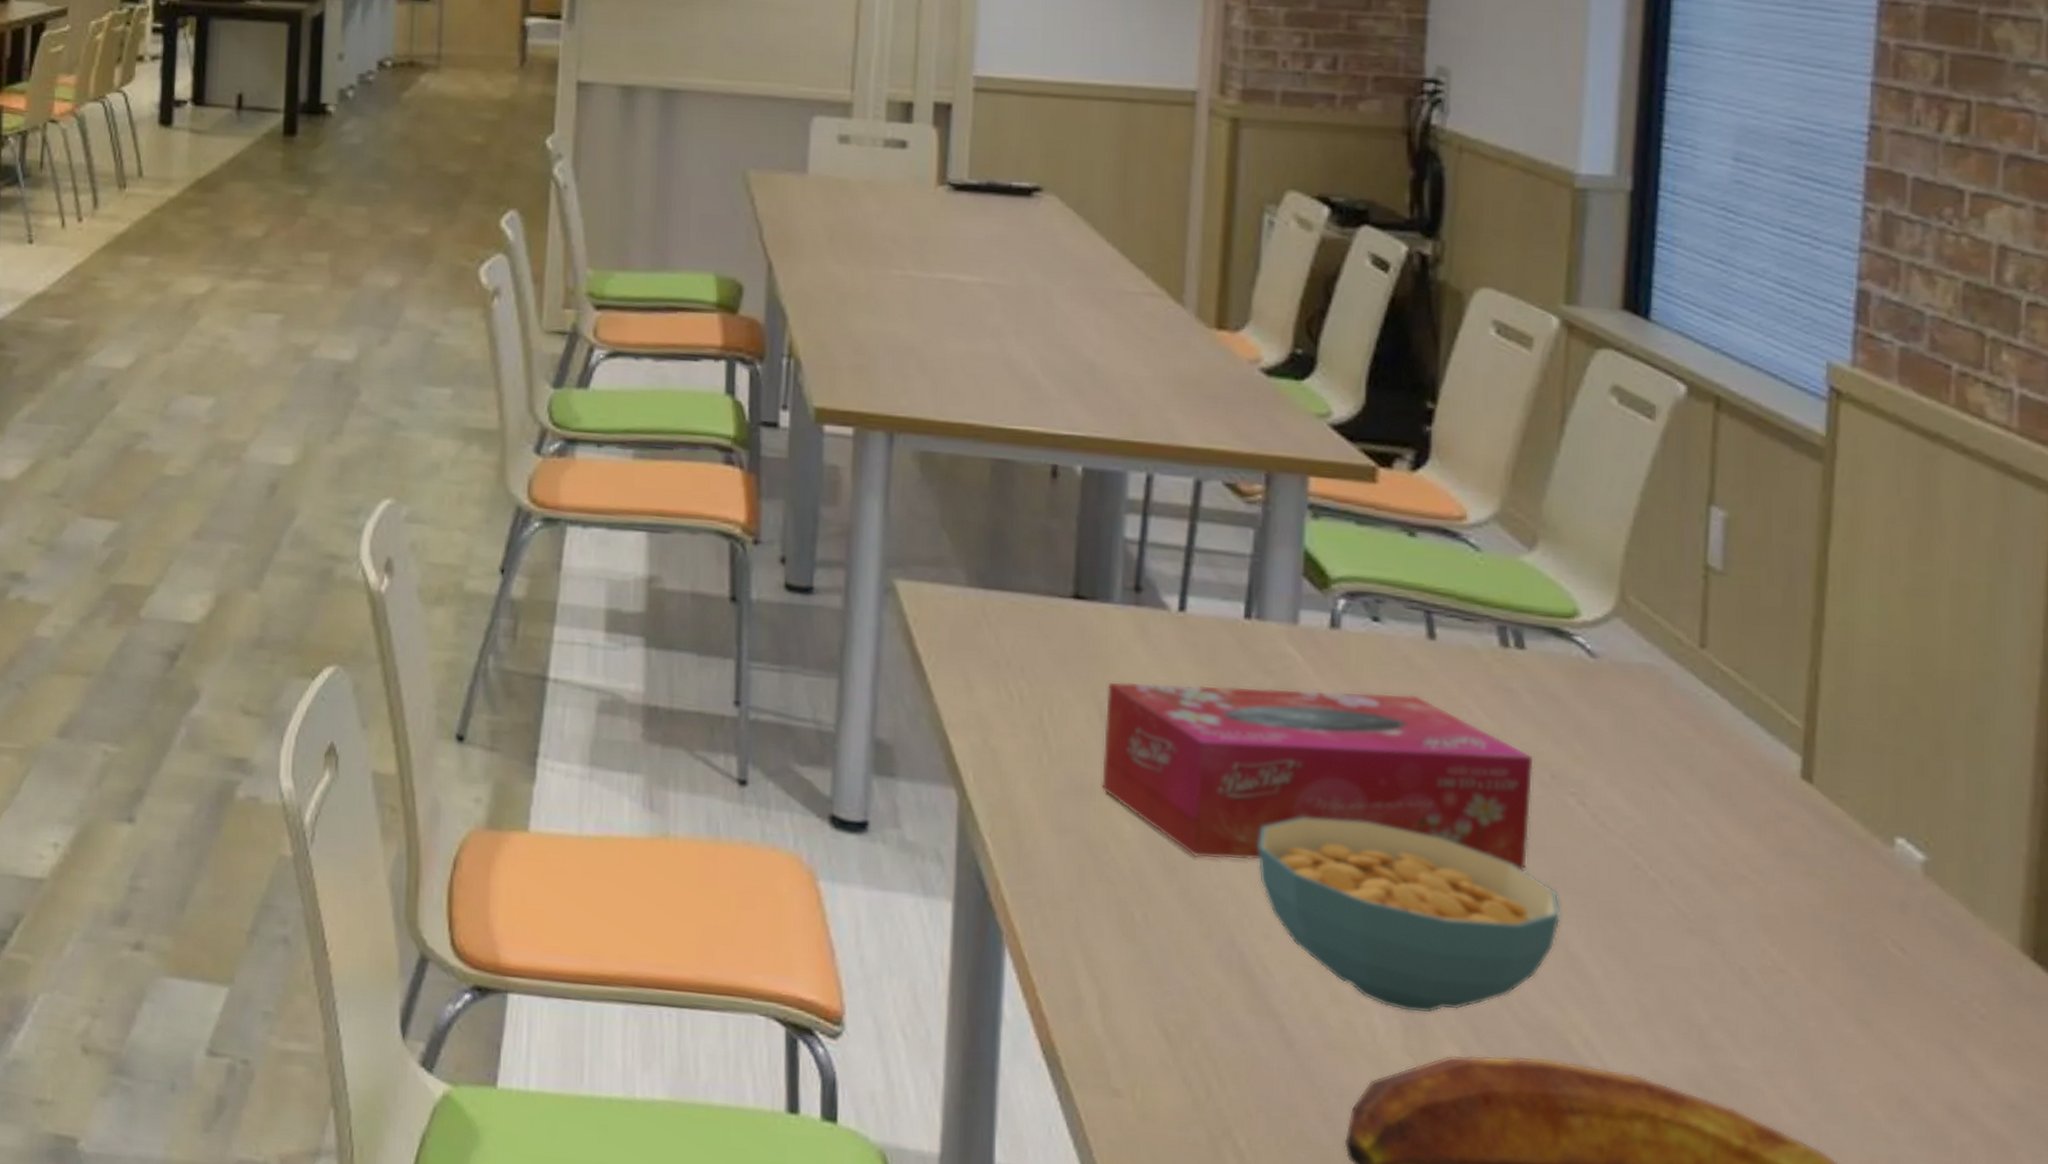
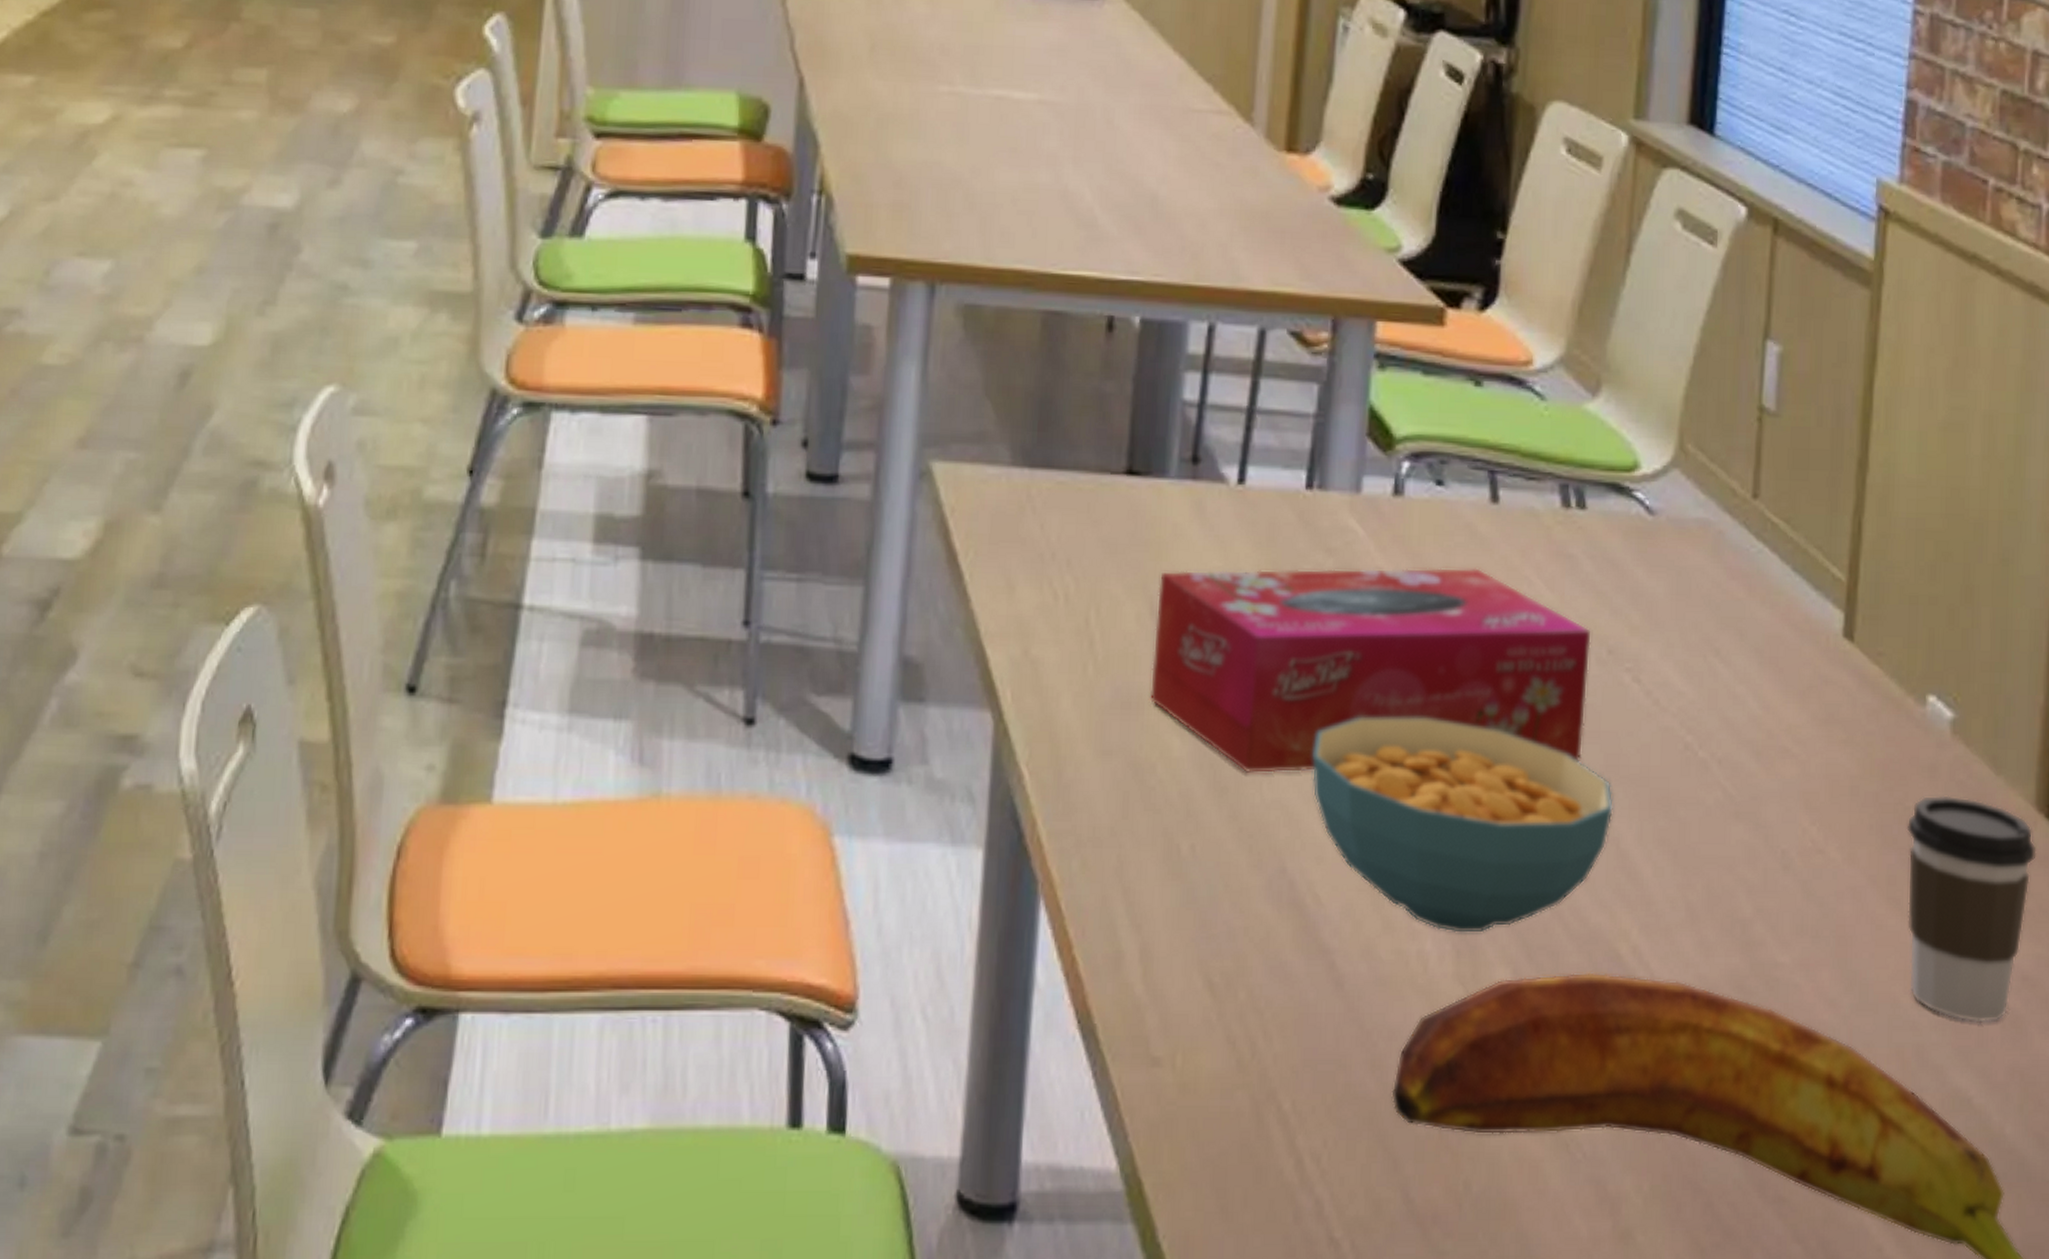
coffee cup: none [1875,929,2022,1145] -> present [1906,795,2037,1023]

